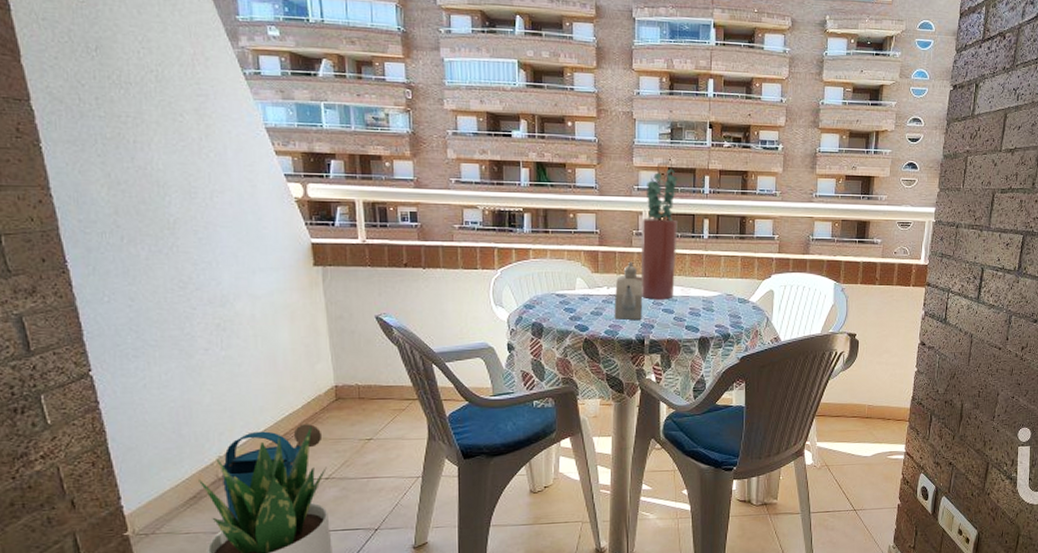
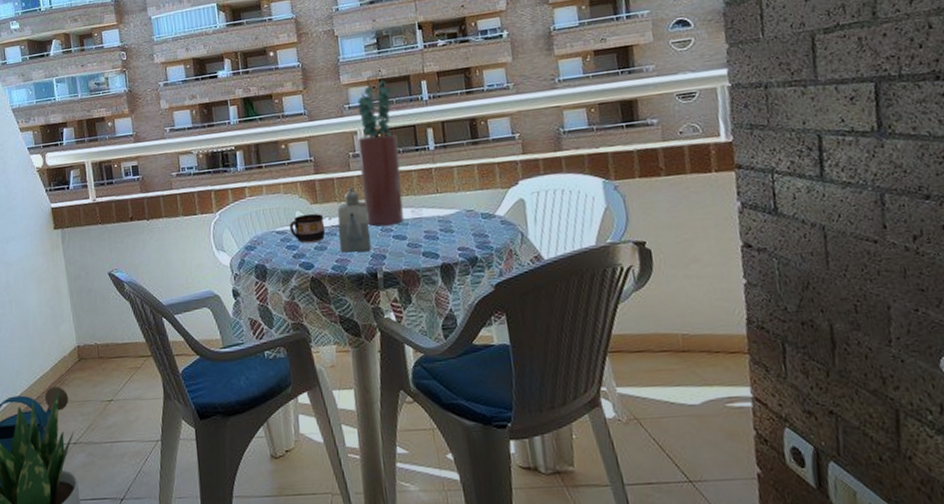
cup: none [570,281,603,308] -> present [290,213,326,243]

